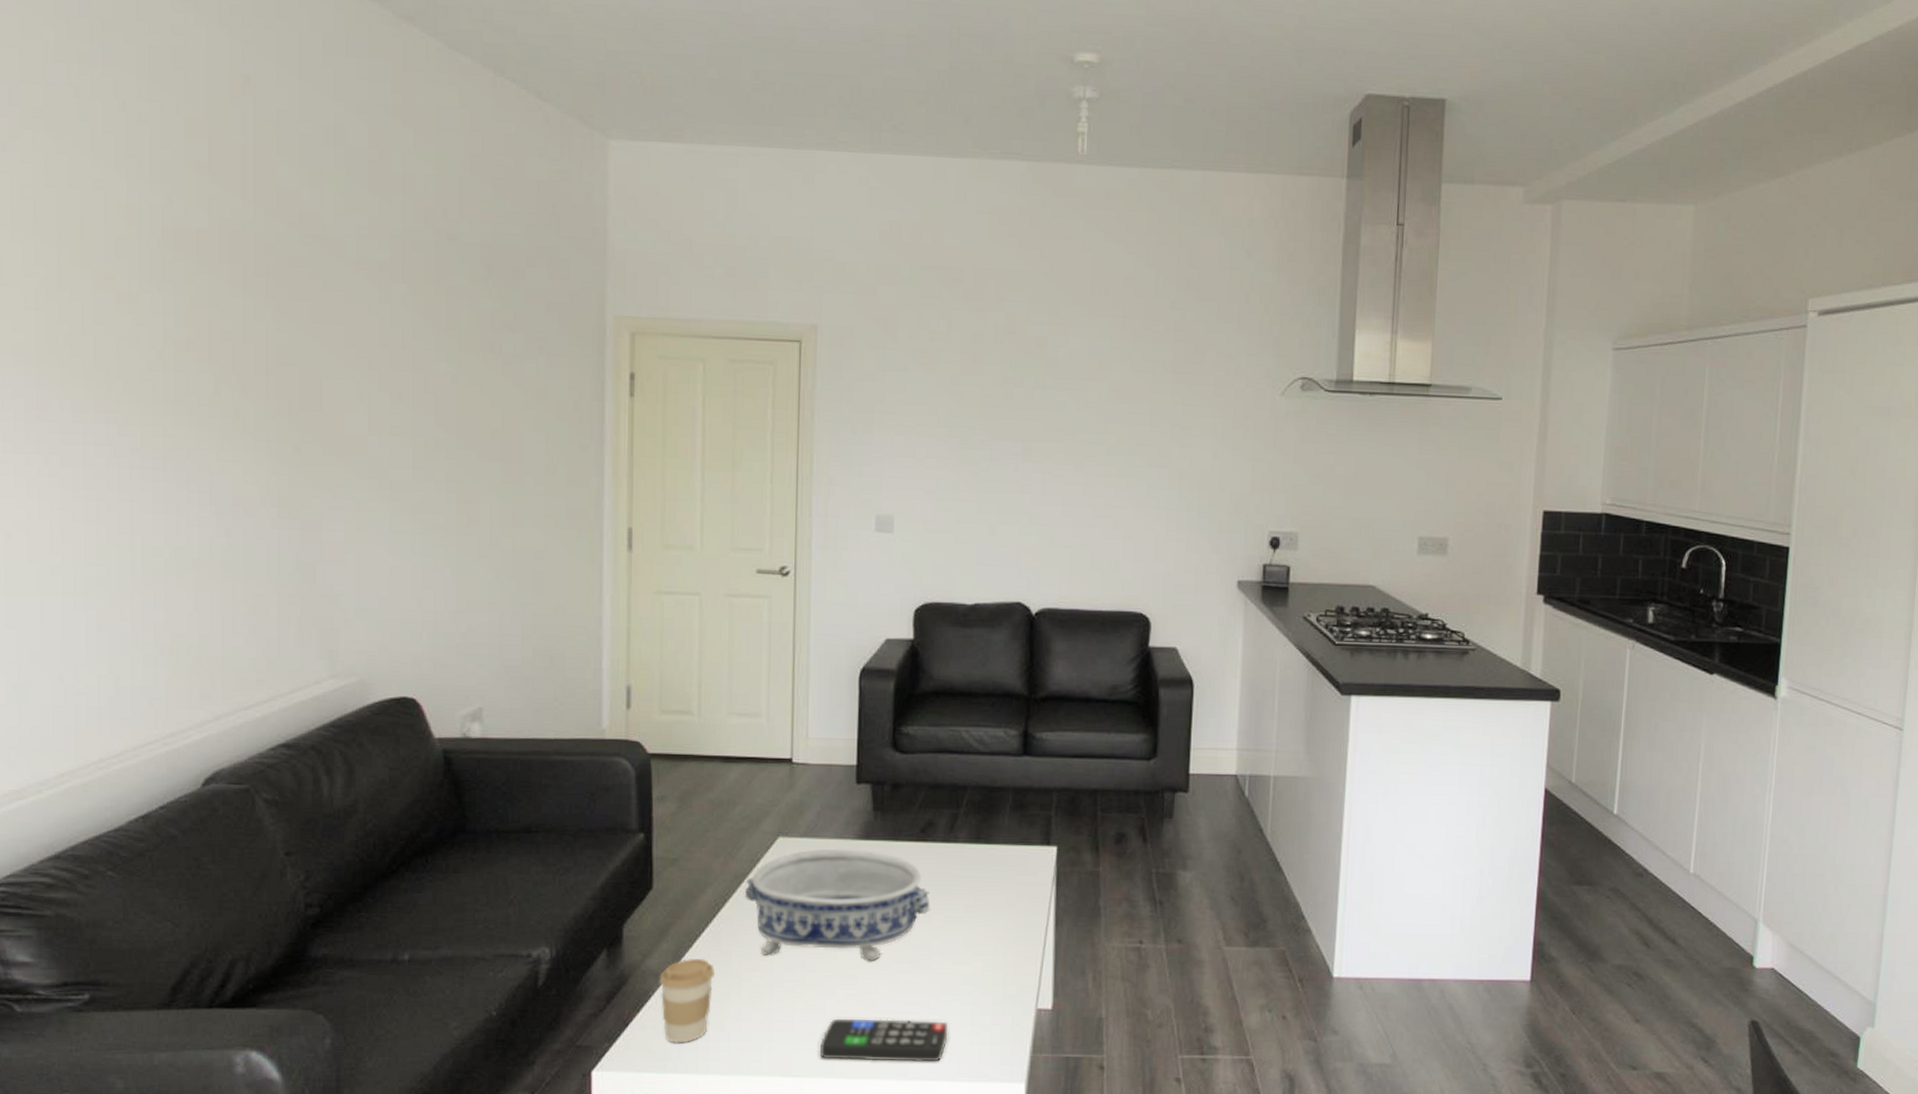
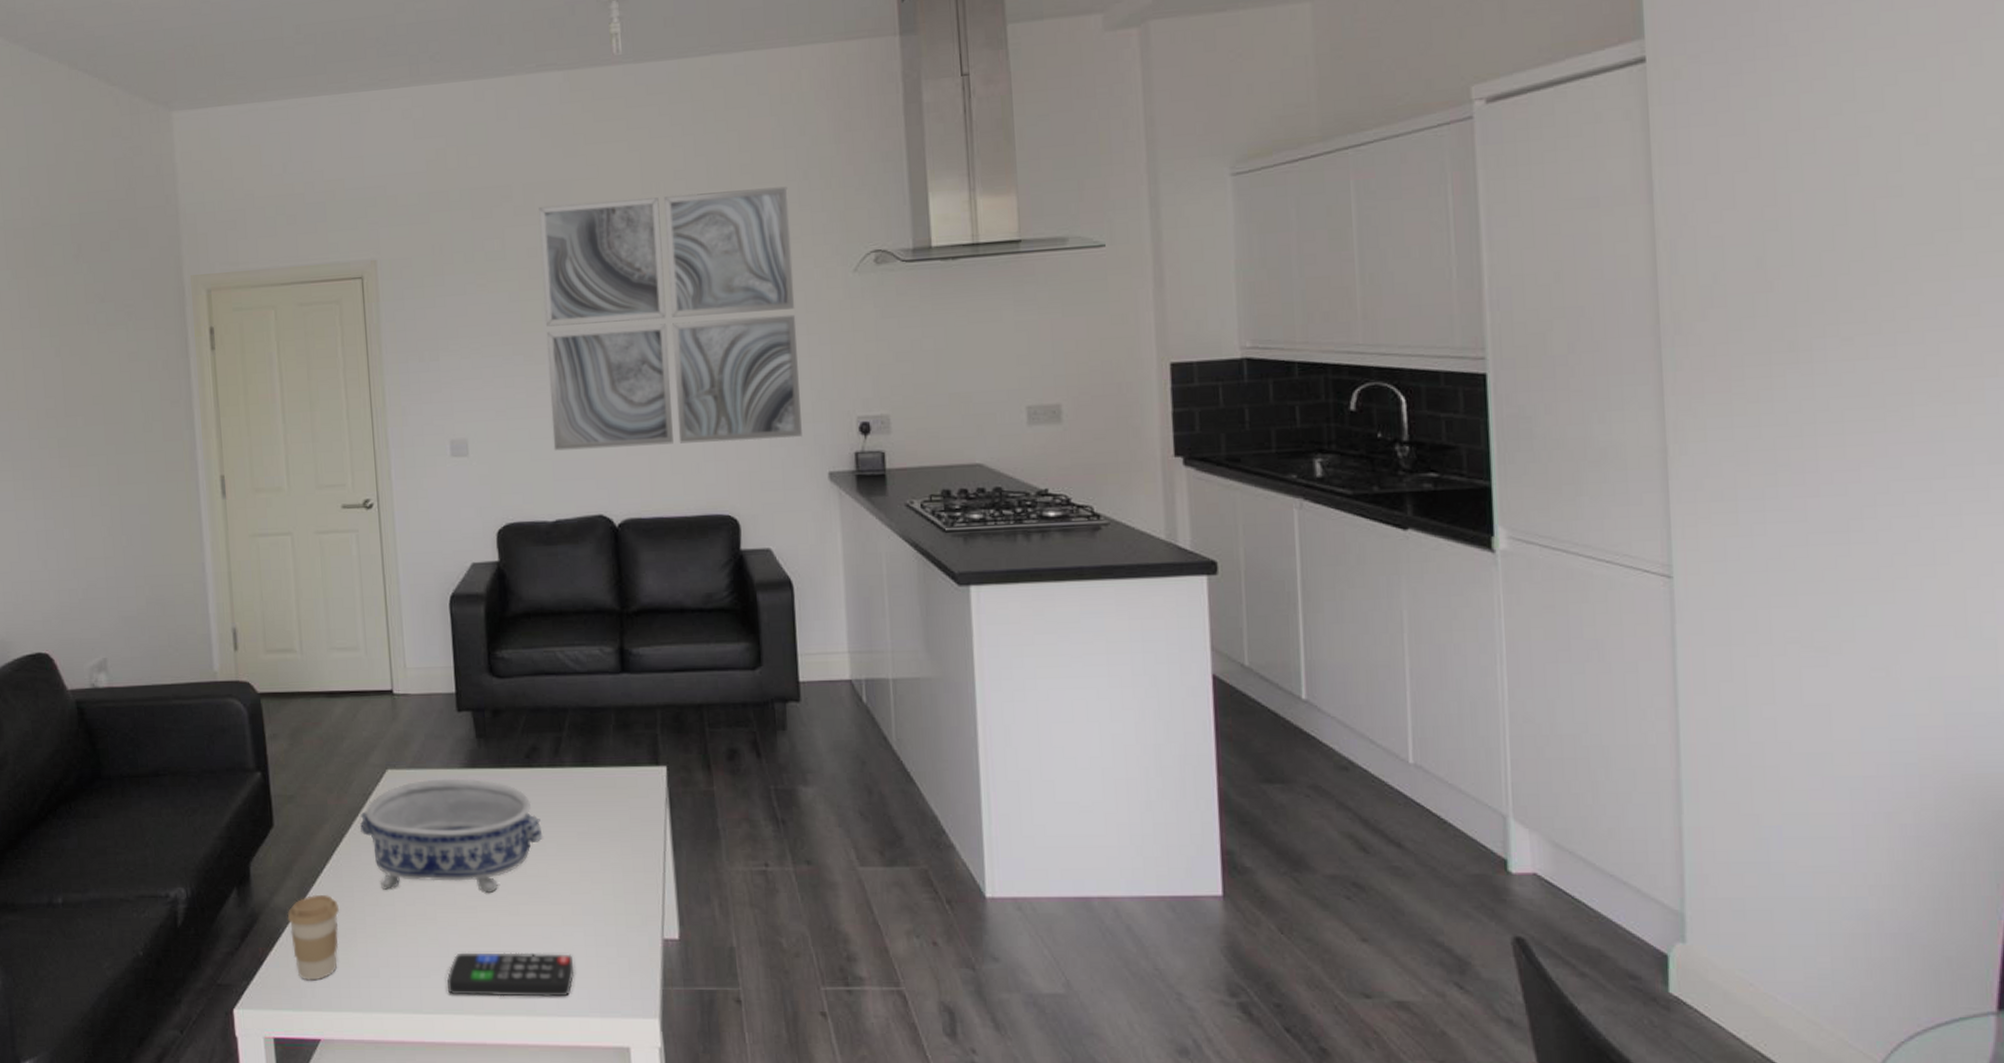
wall art: none [979,294,1229,546] -> present [539,186,802,451]

